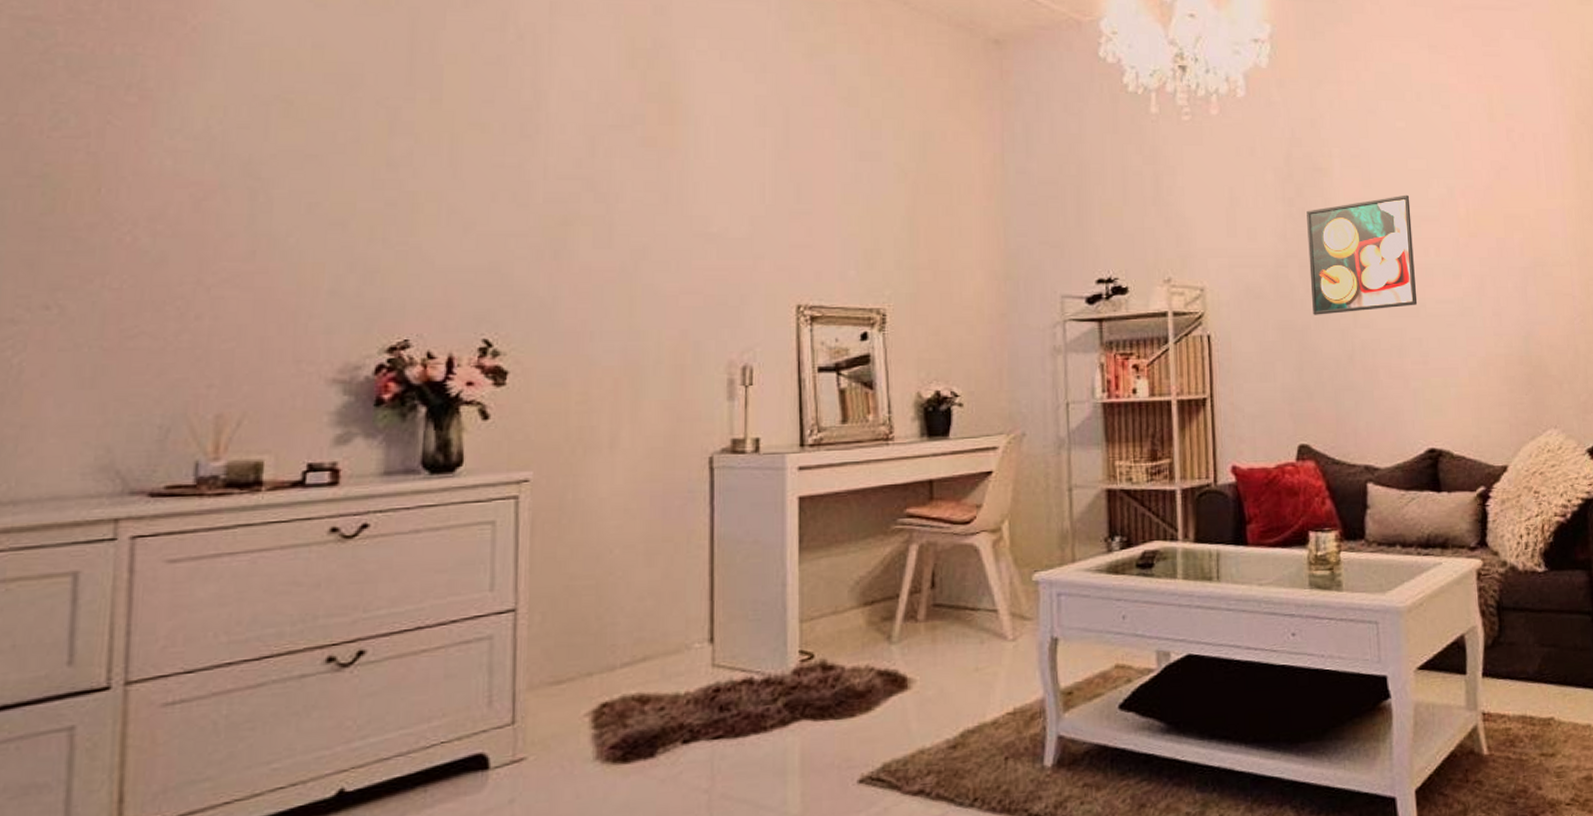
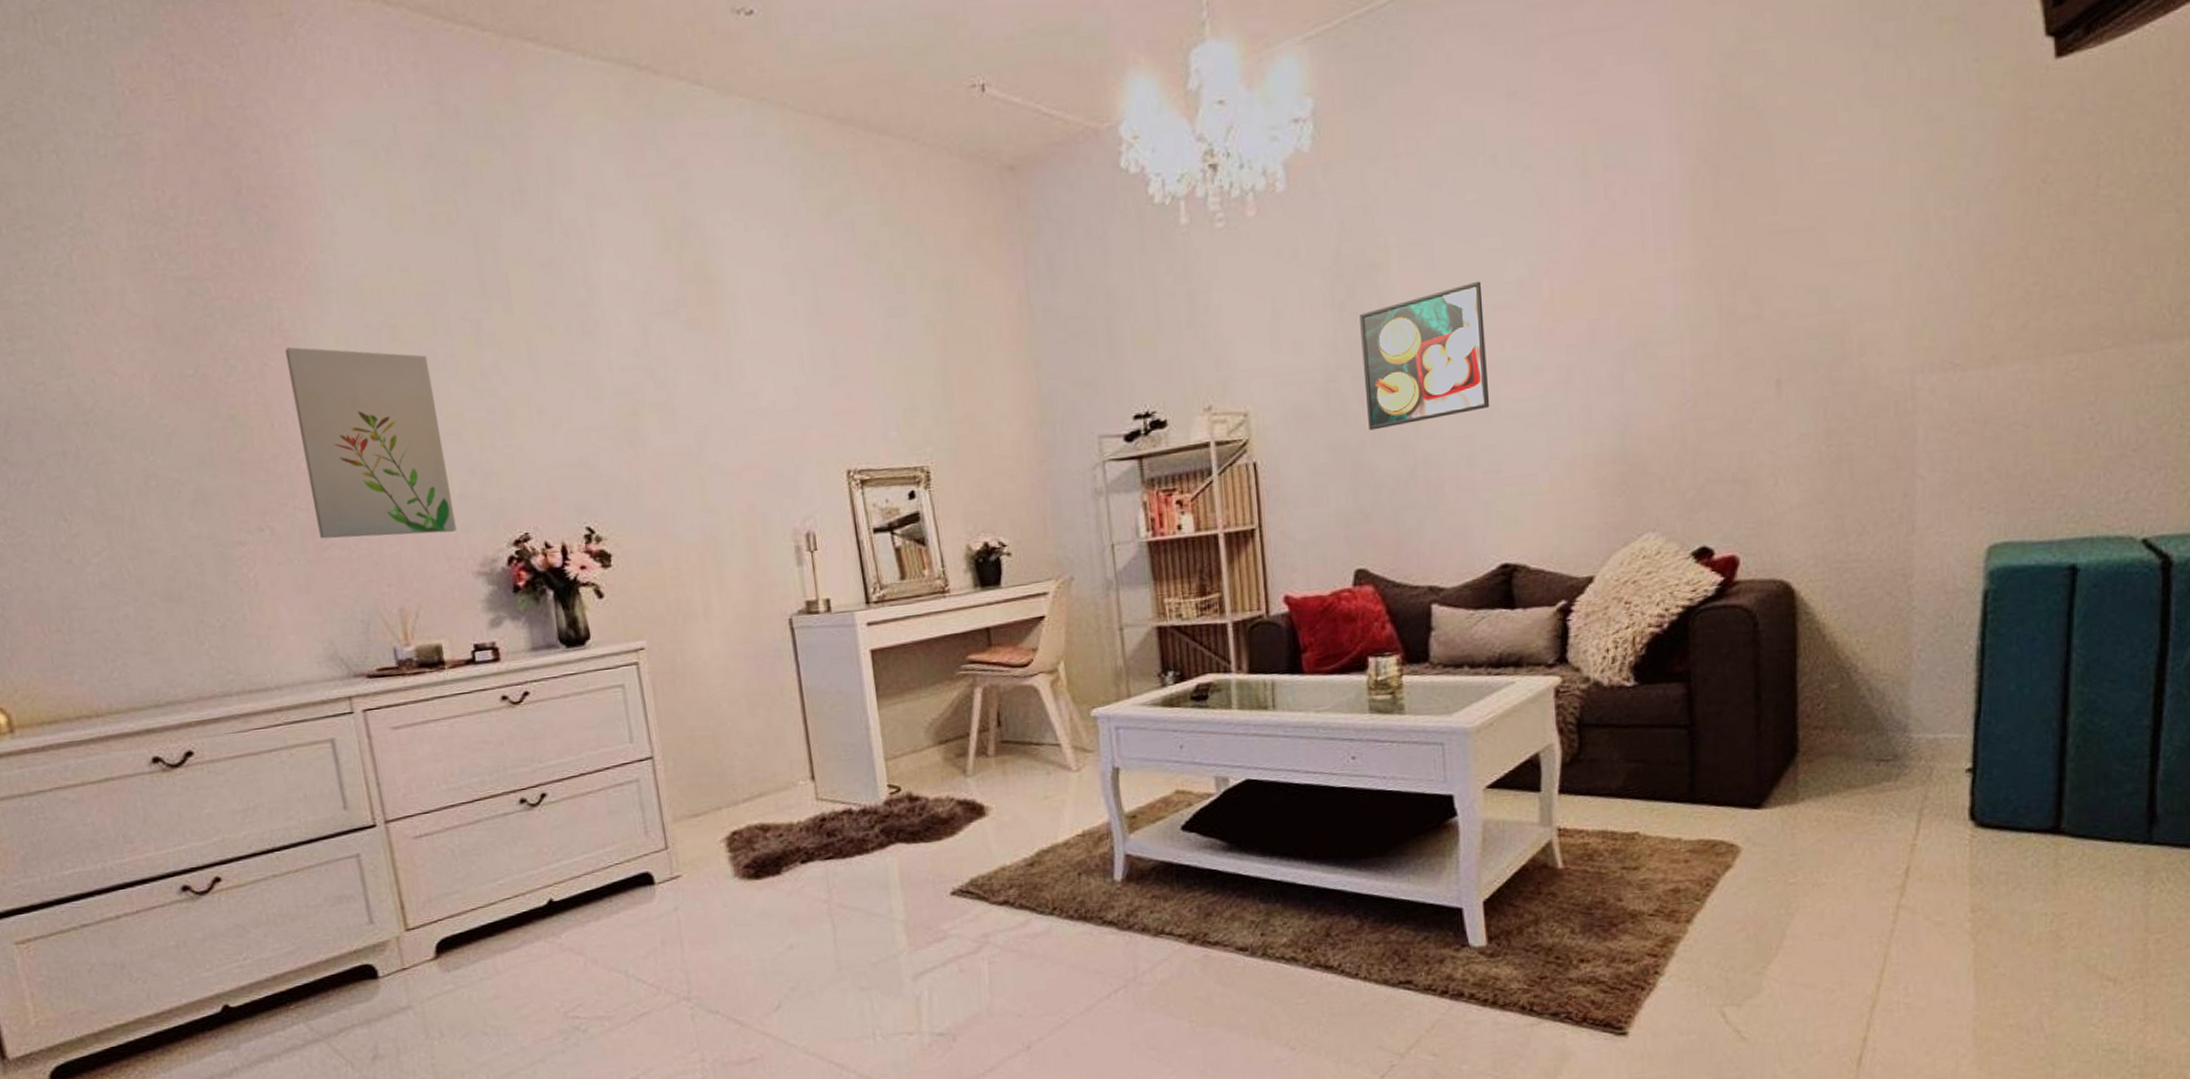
wall art: none [127,108,324,331] -> present [284,347,457,539]

